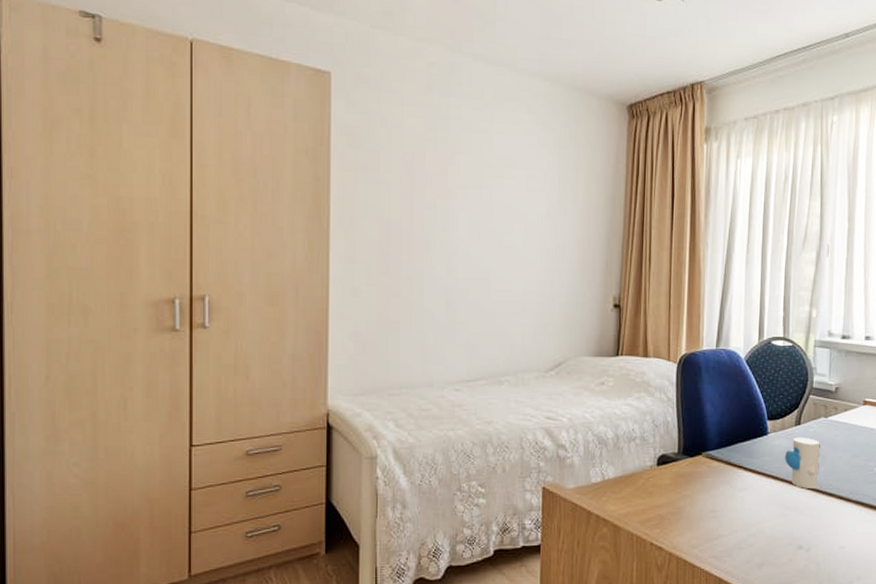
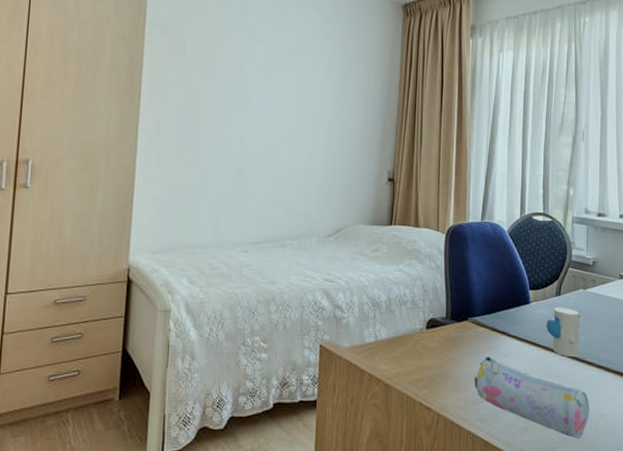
pencil case: none [708,491,829,572] -> present [474,355,589,439]

